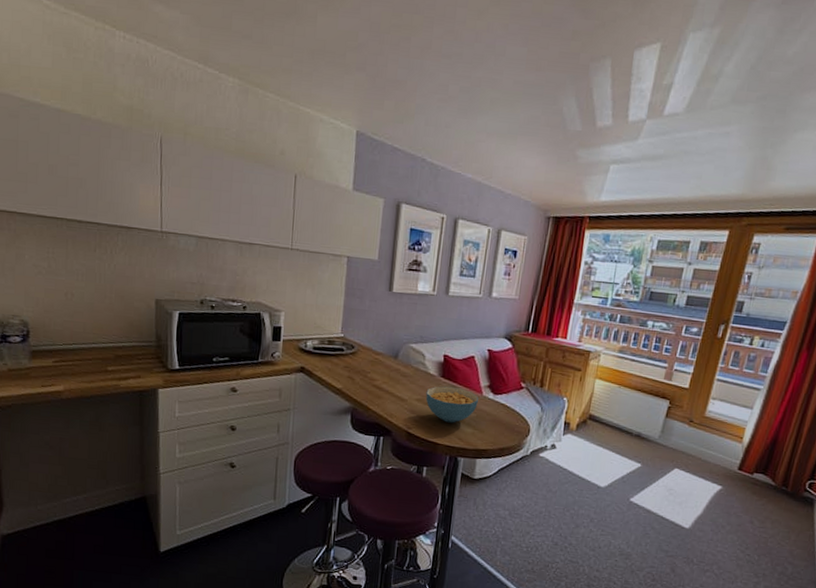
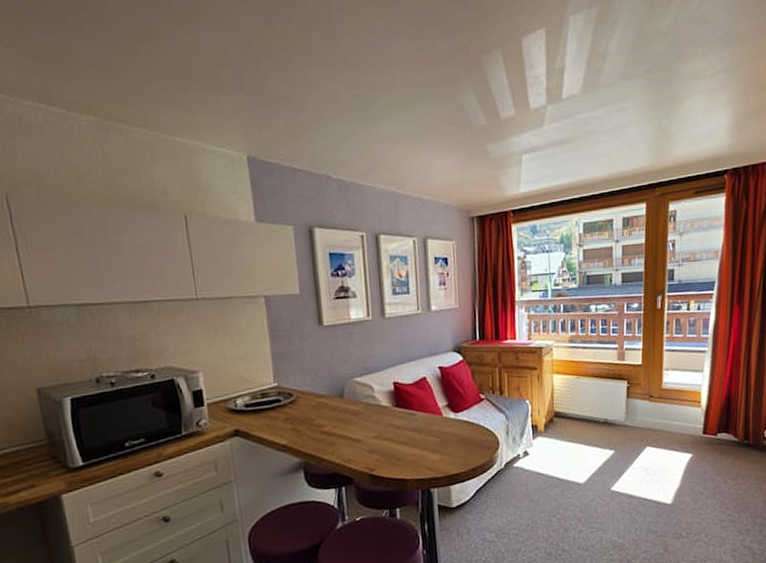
cereal bowl: present [425,386,478,423] -> none [382,414,440,455]

